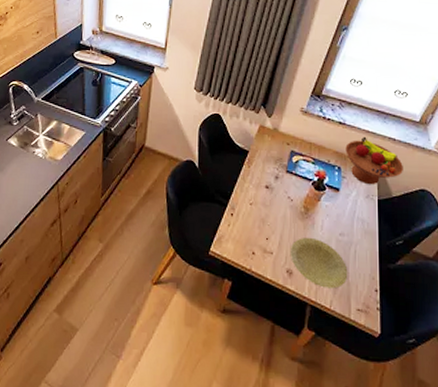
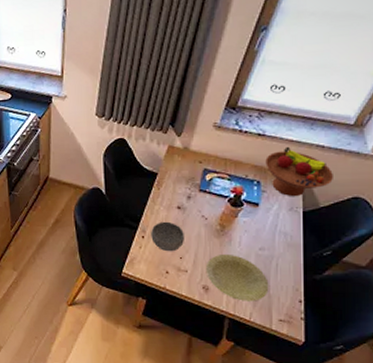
bowl: none [240,200,272,232] -> present [151,221,185,252]

